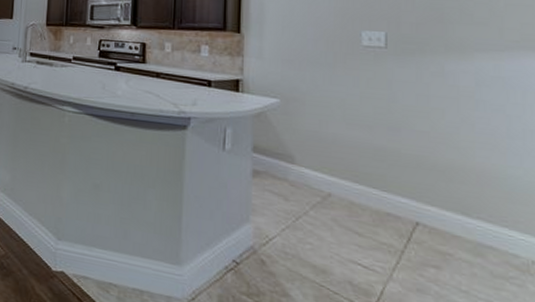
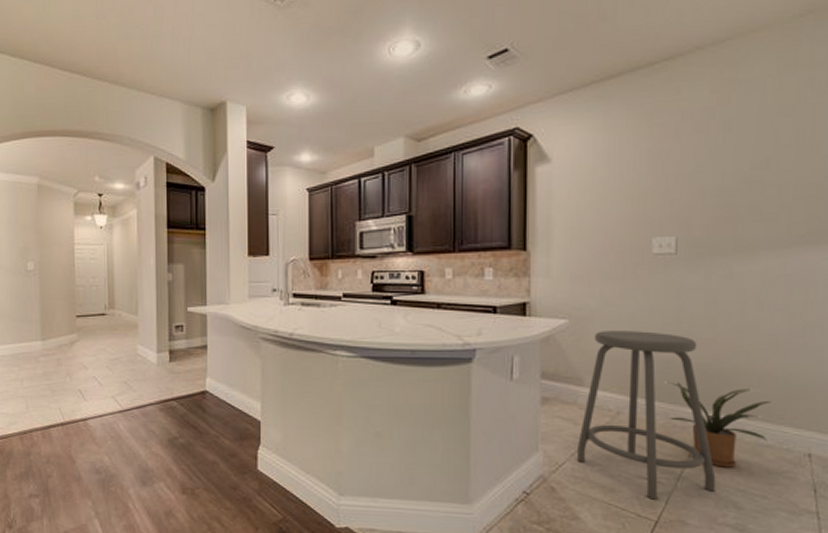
bar stool: none [287,113,435,289] -> present [576,331,716,500]
house plant: none [380,168,492,265] -> present [667,381,771,468]

